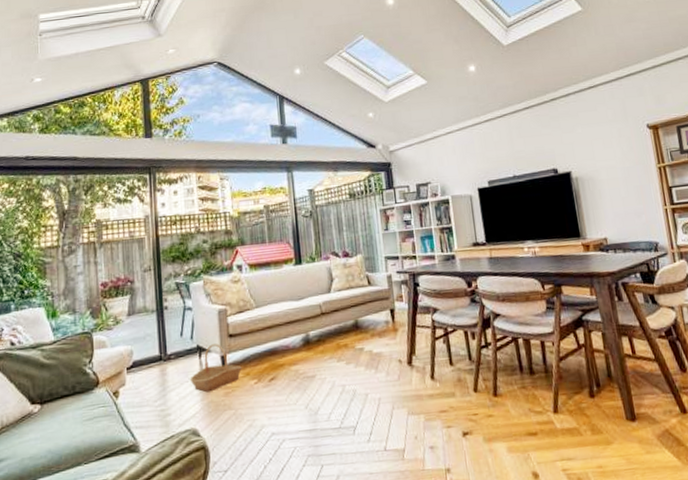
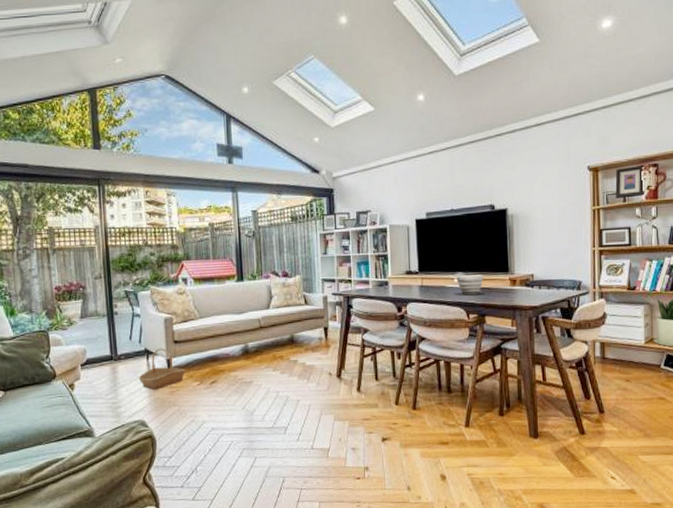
planter: none [526,241,559,267] -> present [454,274,485,297]

